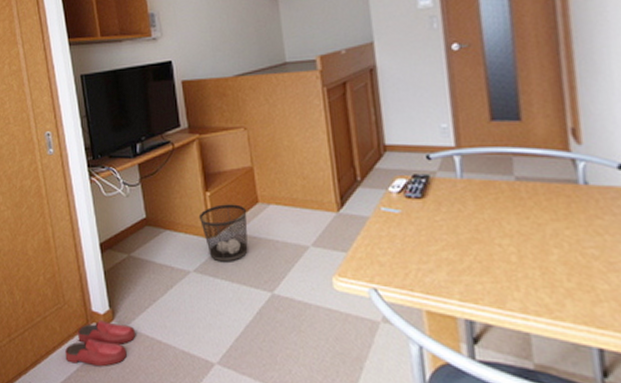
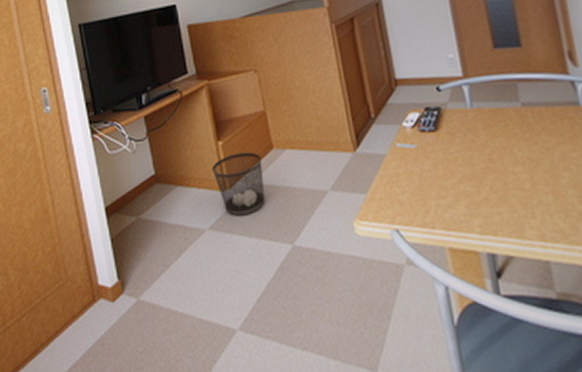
slippers: present [65,320,136,367] -> none [69,294,149,349]

